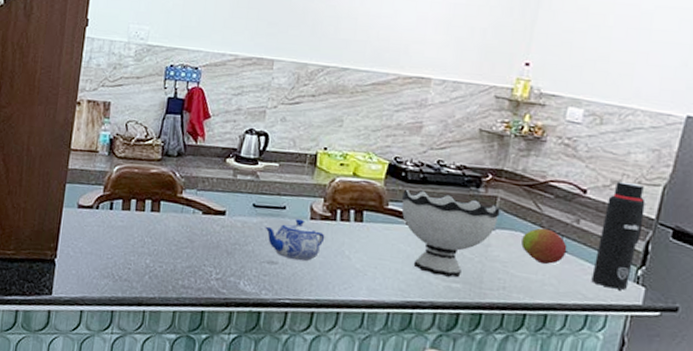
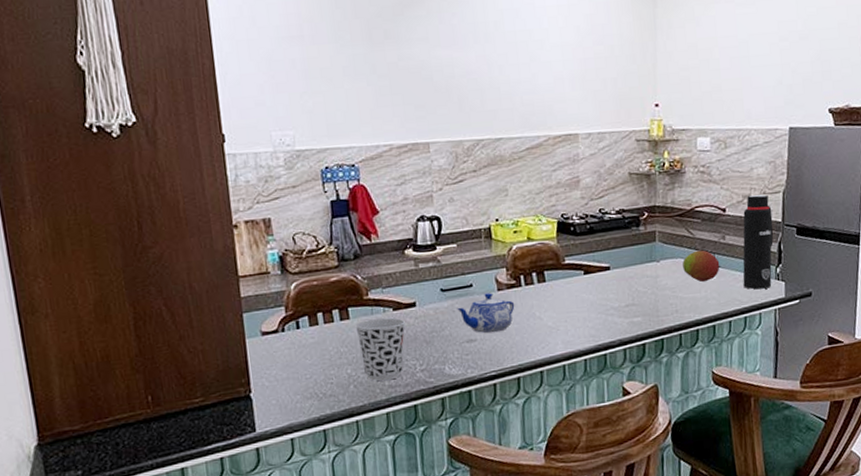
cup: none [162,216,211,281] -> present [355,318,405,382]
bowl: present [401,189,500,278] -> none [575,238,661,315]

